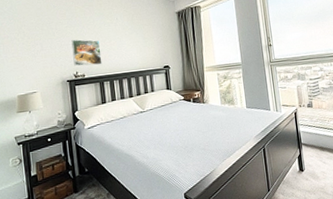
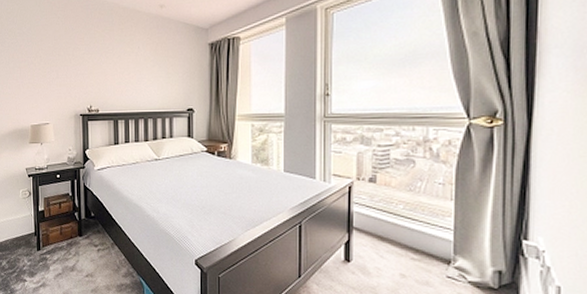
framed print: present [71,39,102,66] -> none [88,68,118,100]

